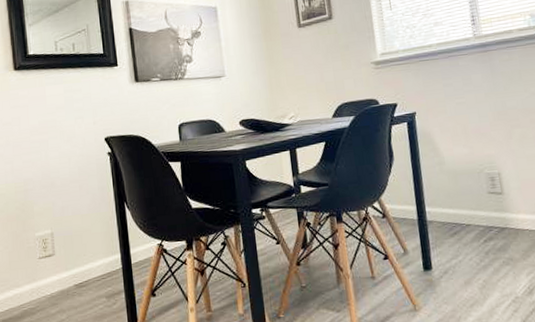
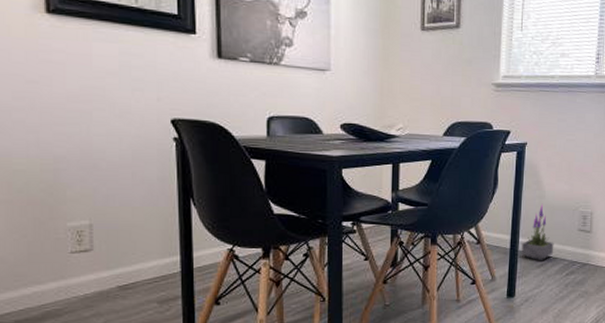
potted plant: none [429,169,466,229] -> present [521,203,554,260]

